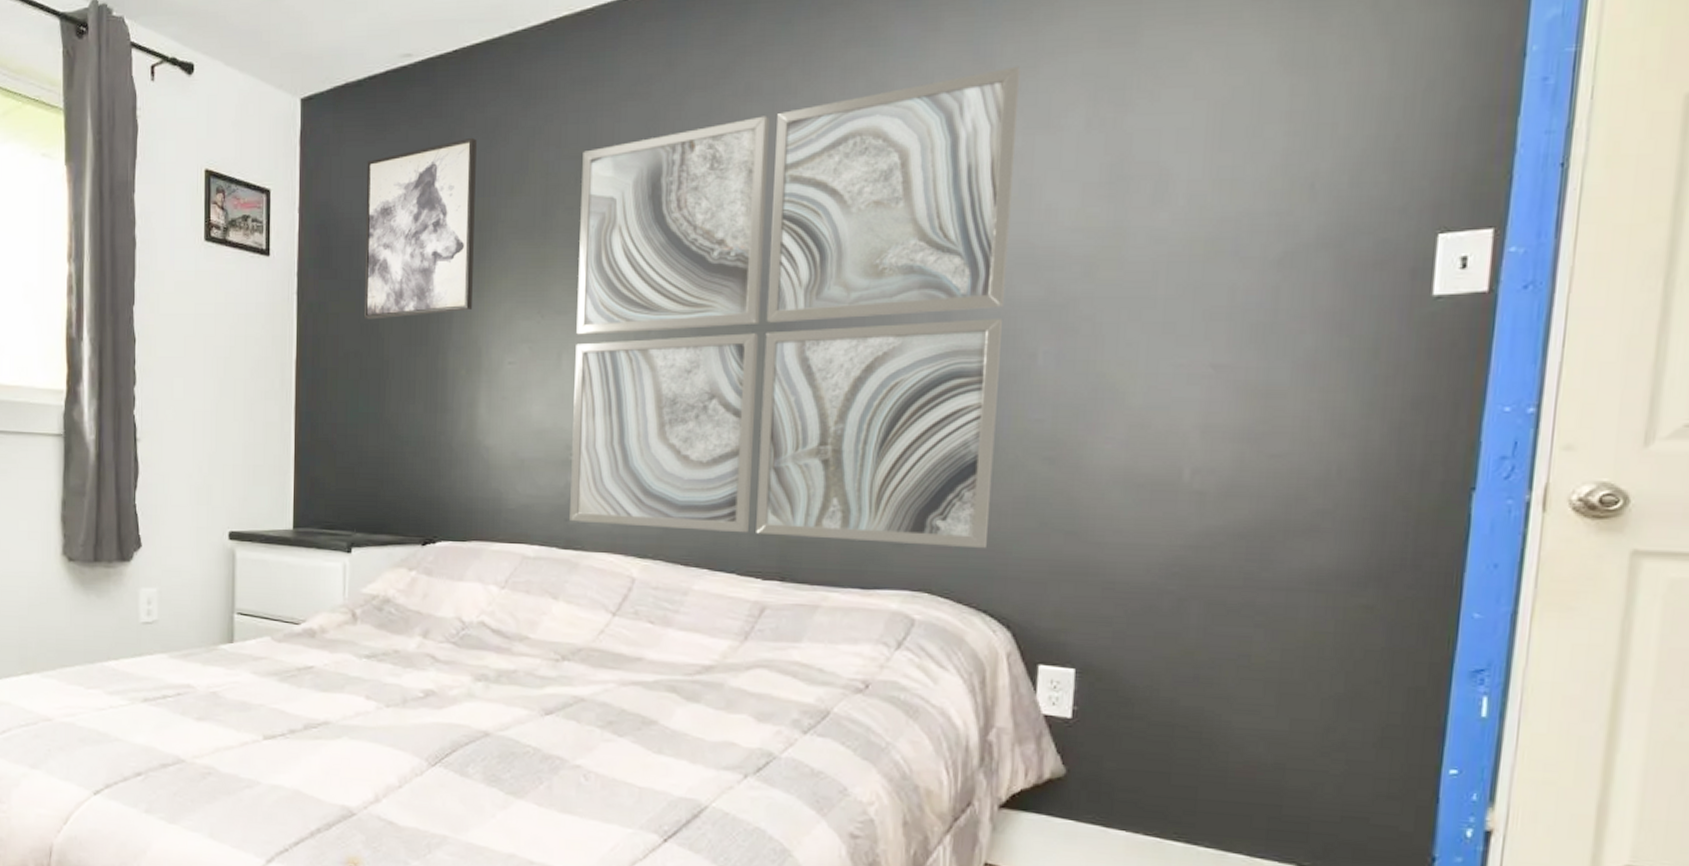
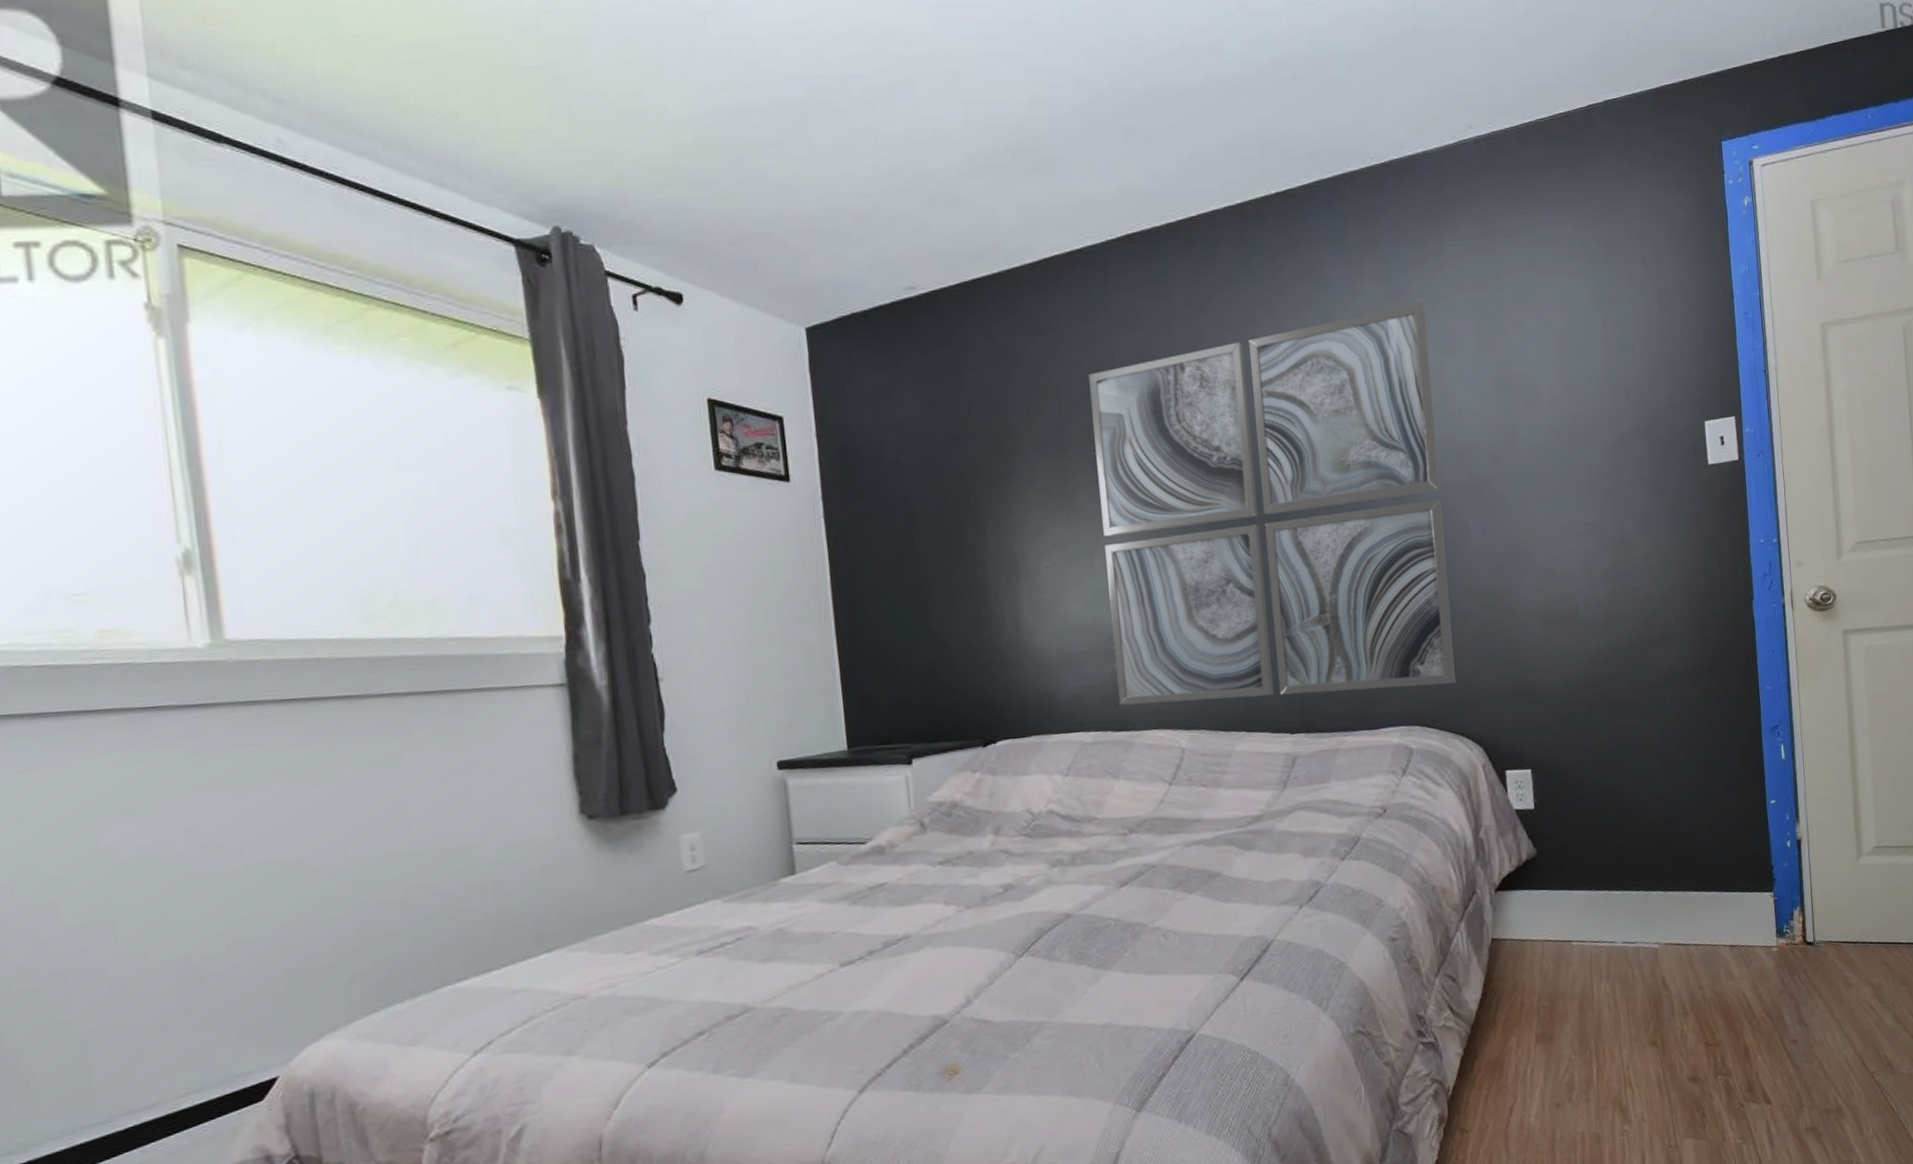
wall art: present [363,137,477,320] -> none [882,363,1004,537]

